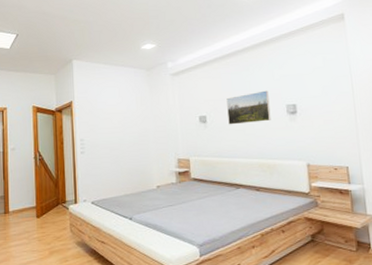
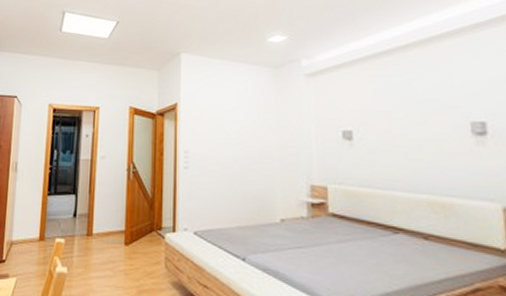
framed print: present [226,90,271,125] -> none [382,101,448,145]

